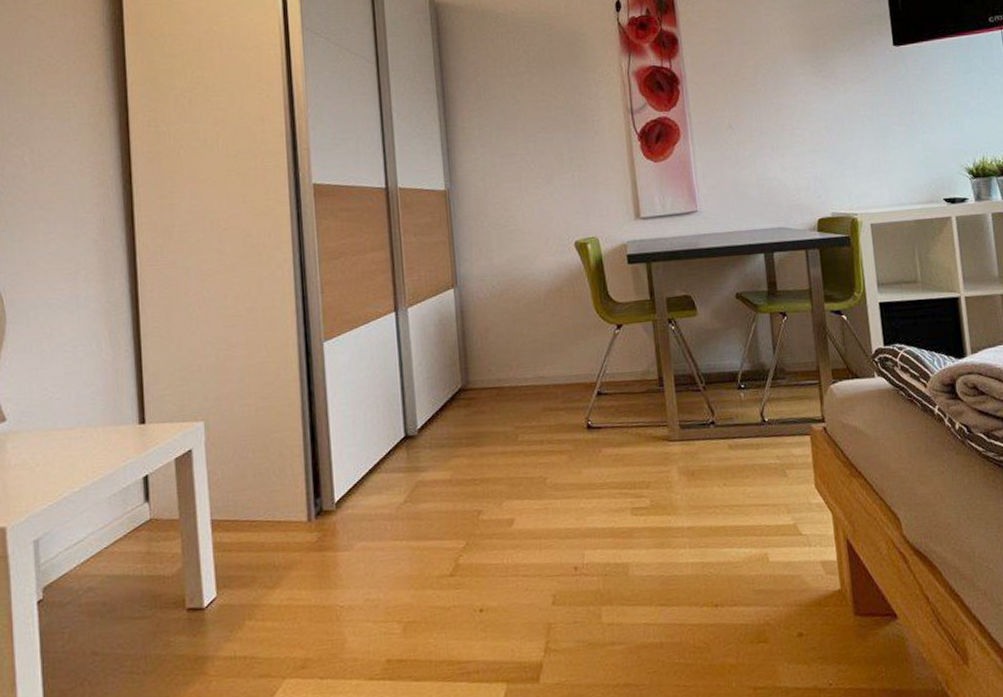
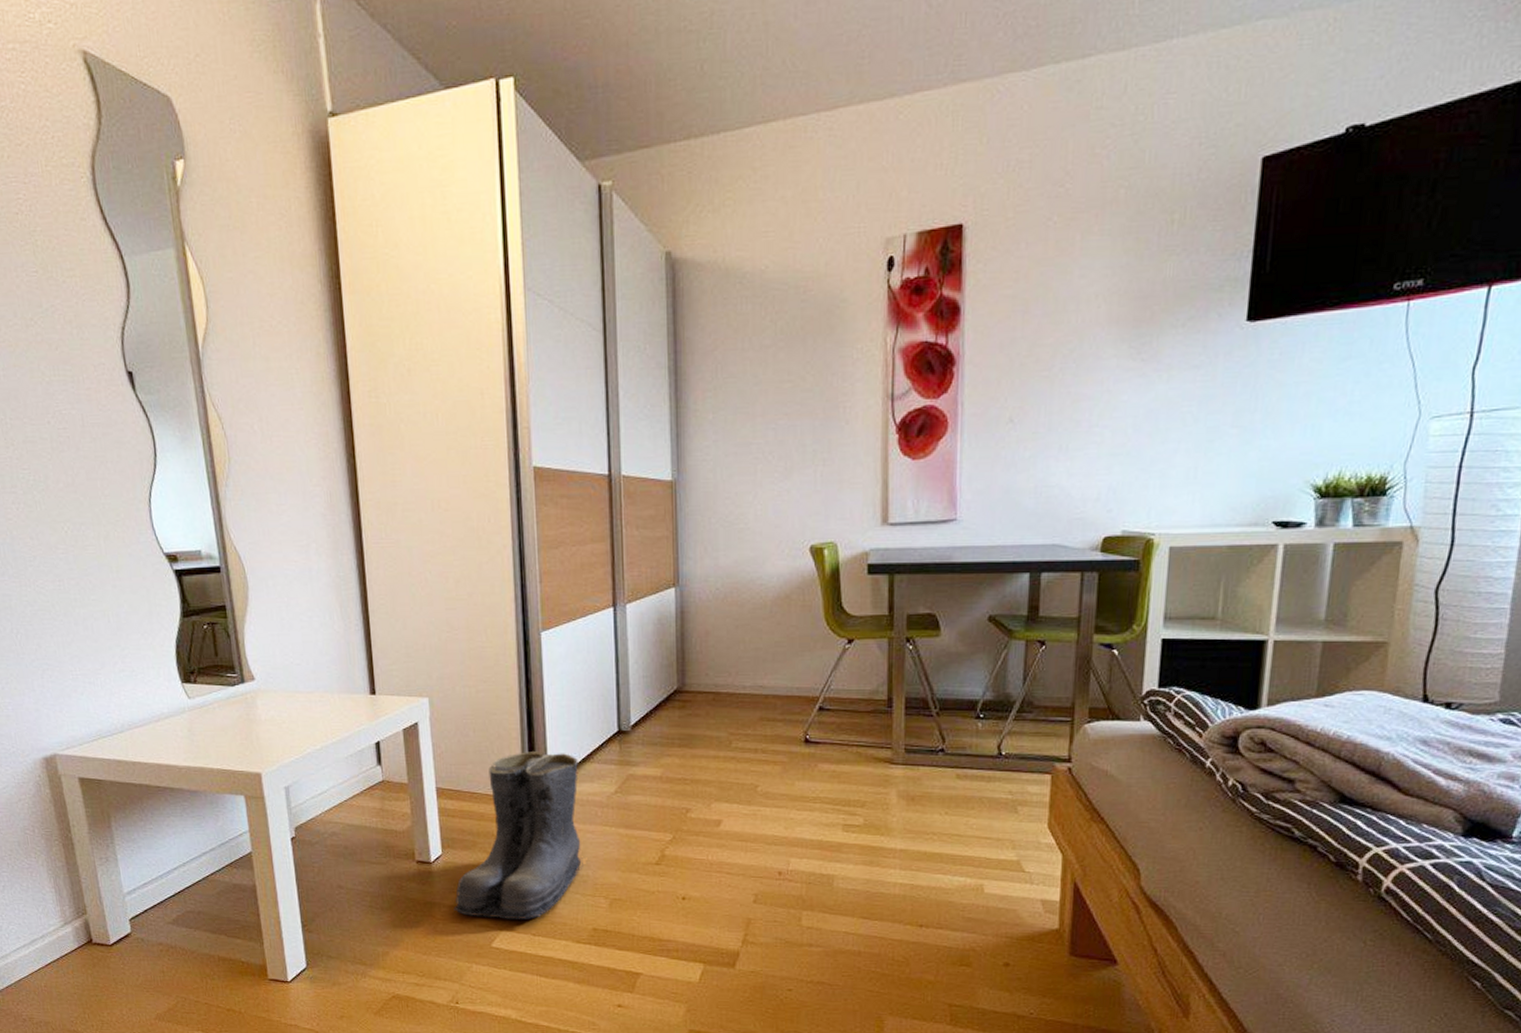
boots: none [229,466,374,667] -> present [453,752,583,919]

